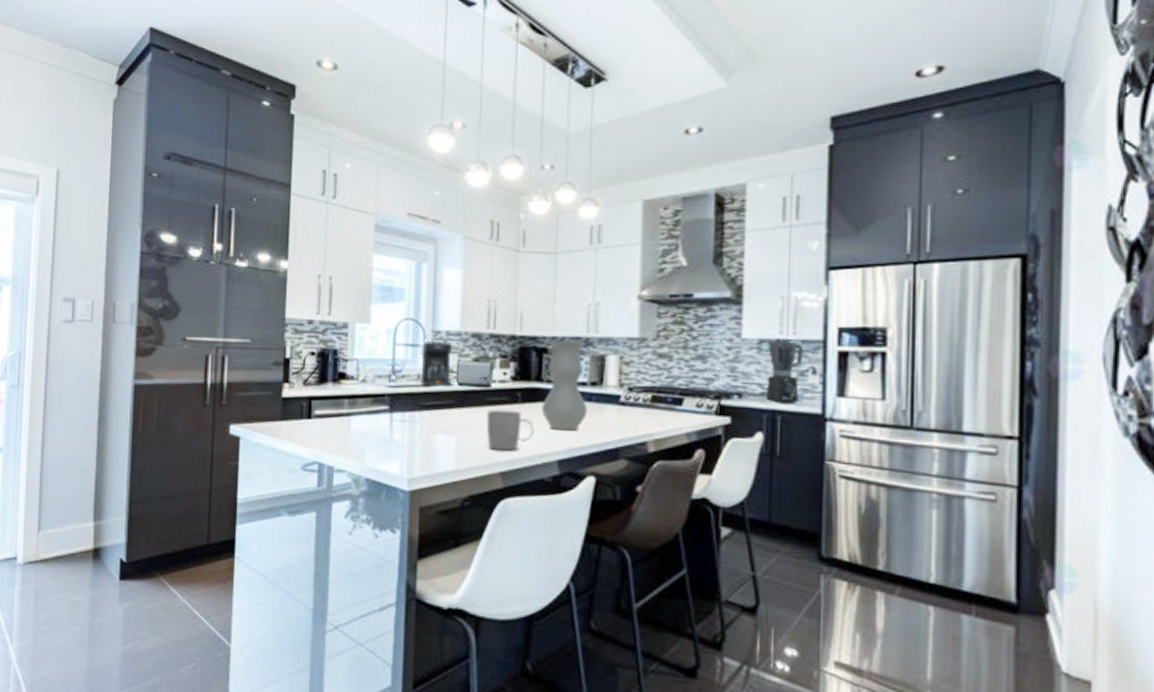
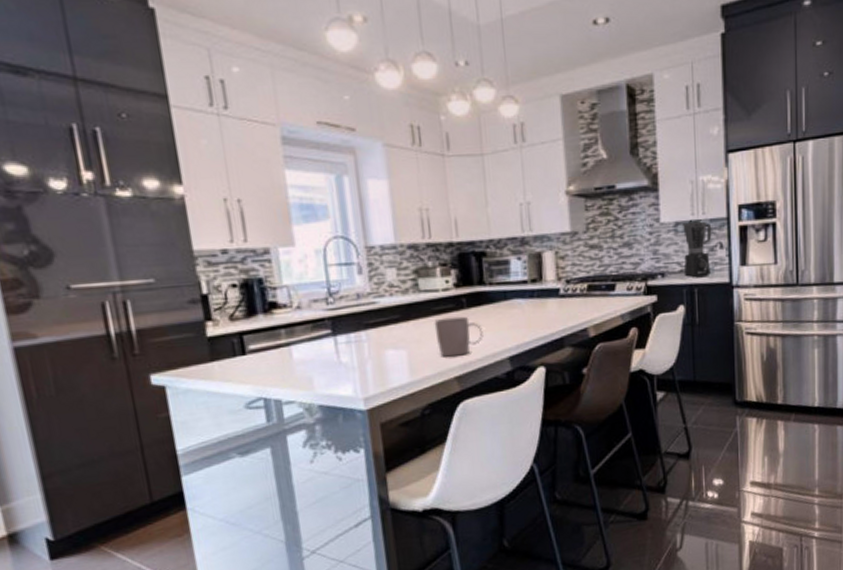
coffee maker: present [420,341,452,387] -> none [357,257,395,304]
toaster: present [455,361,494,387] -> none [396,272,437,300]
vase: present [541,340,588,431] -> none [484,240,531,330]

